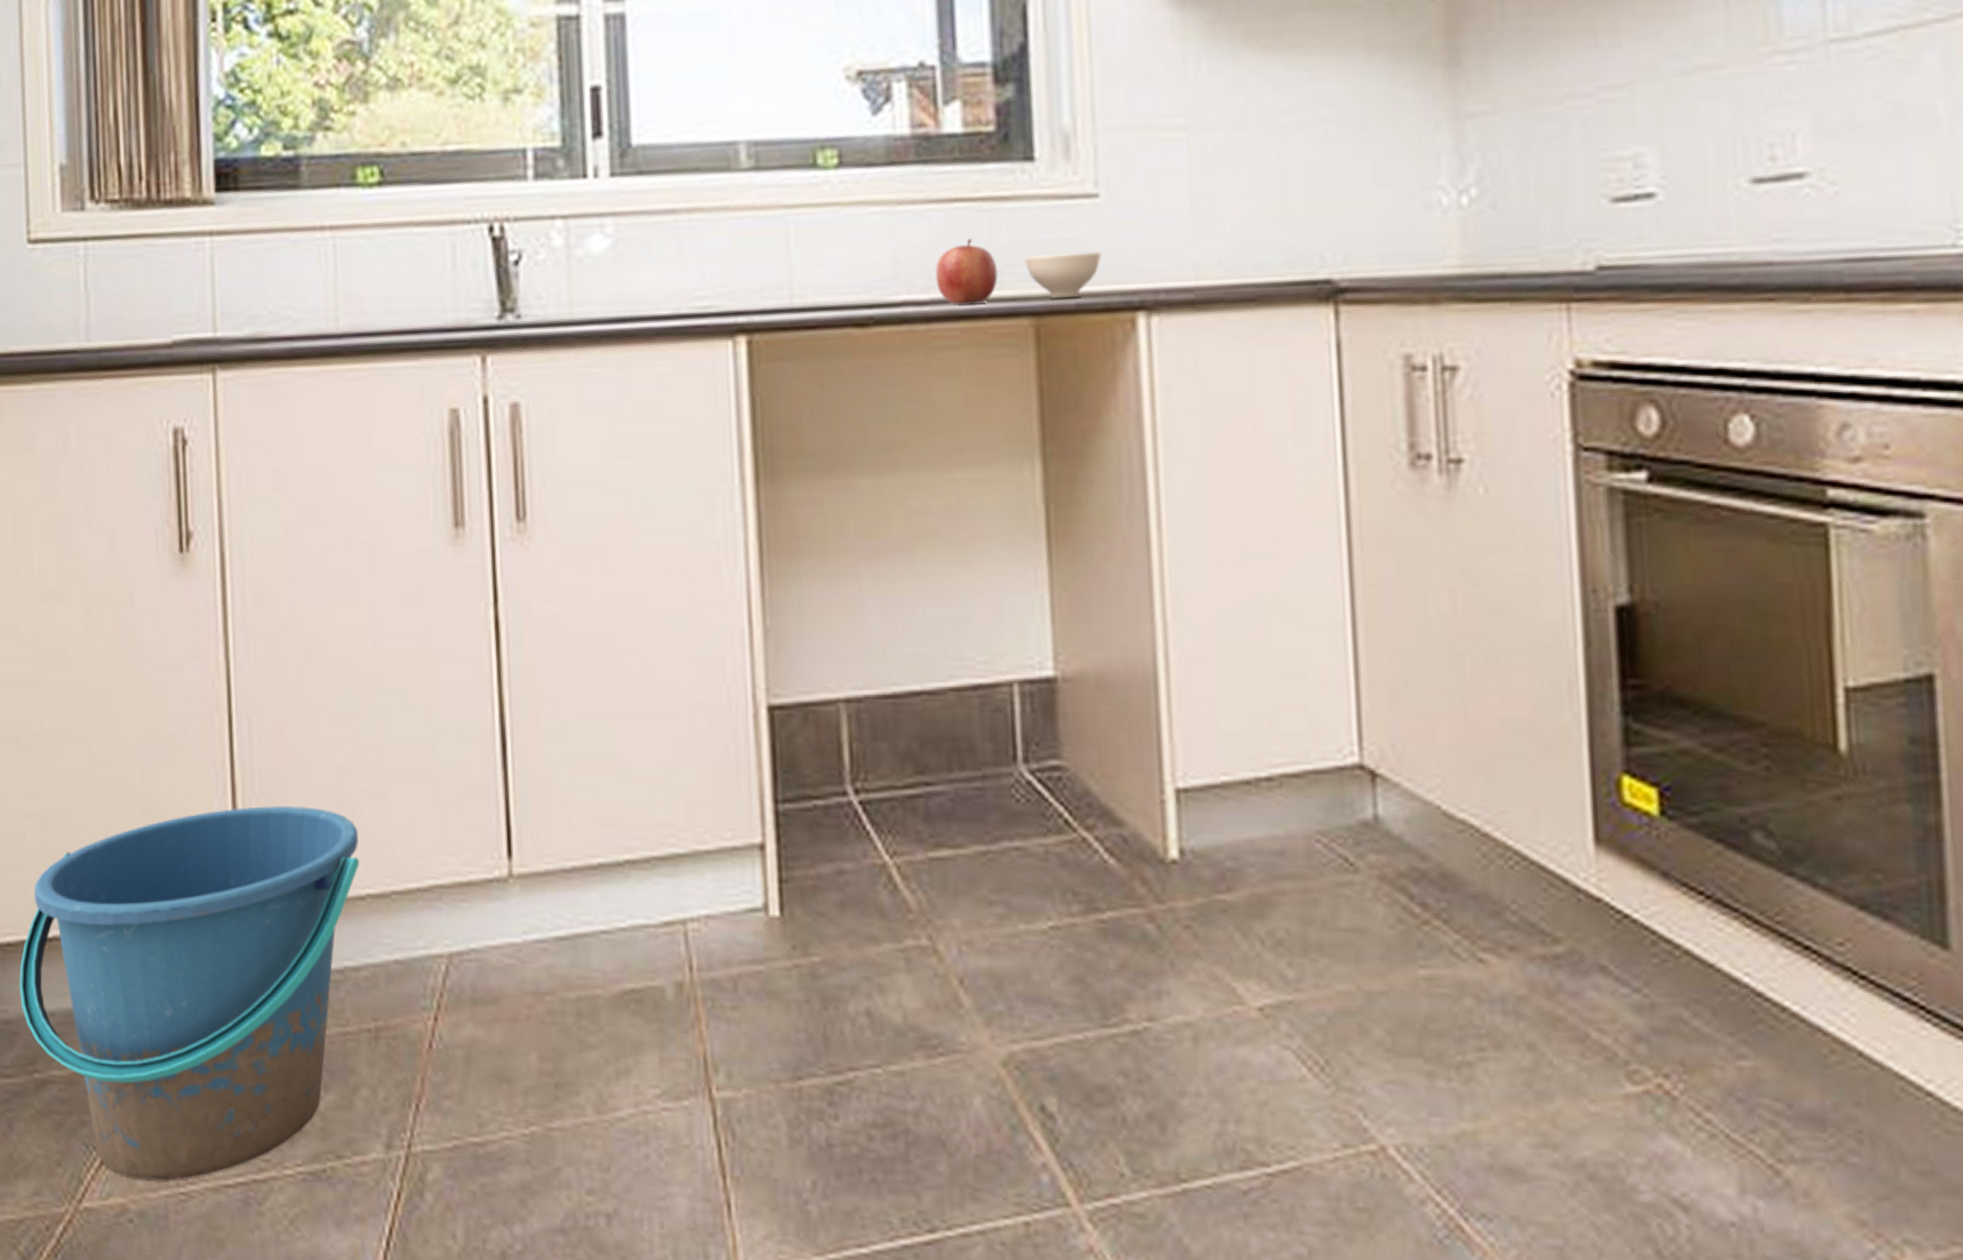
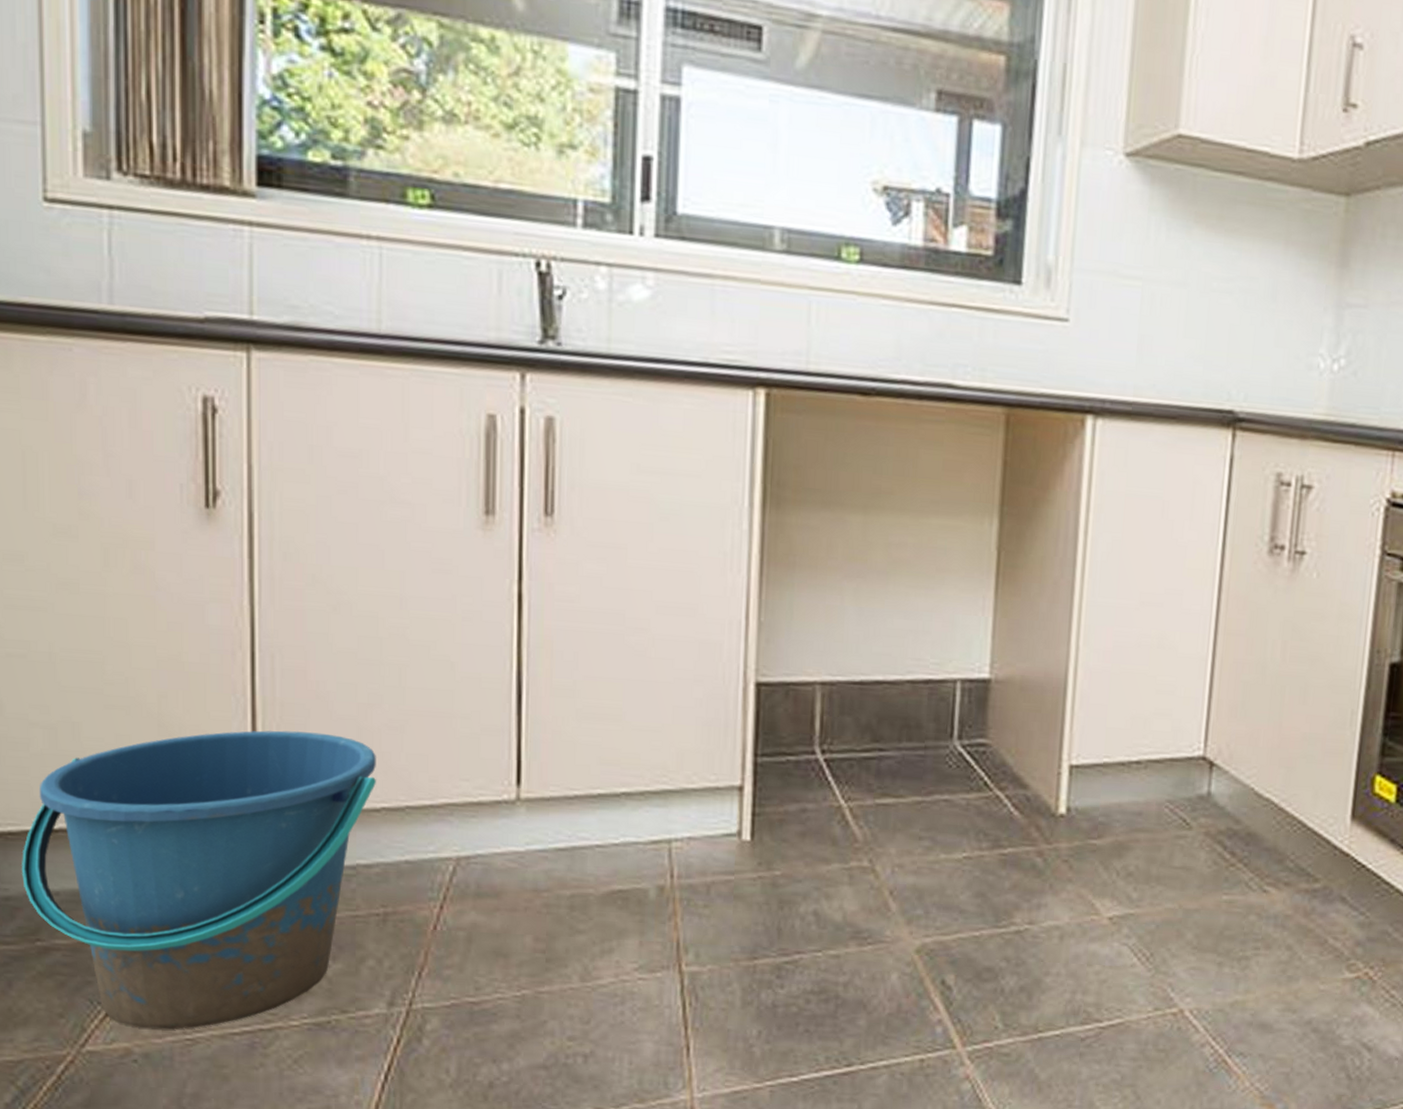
fruit: present [934,239,998,304] -> none [930,338,982,390]
bowl: present [1023,250,1102,299] -> none [1003,358,1066,397]

